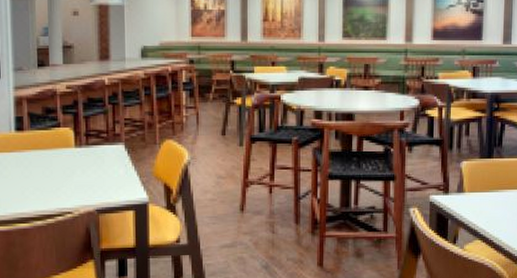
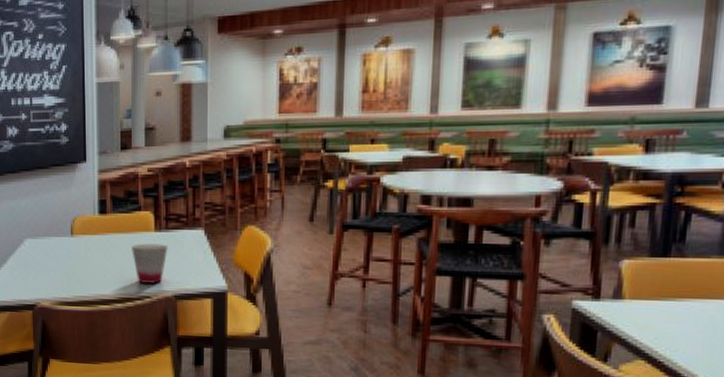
cup: none [51,159,89,200] -> present [132,243,168,285]

